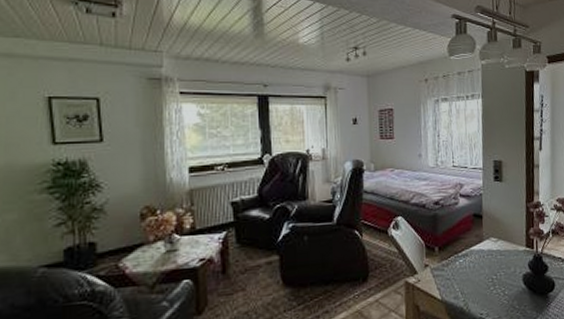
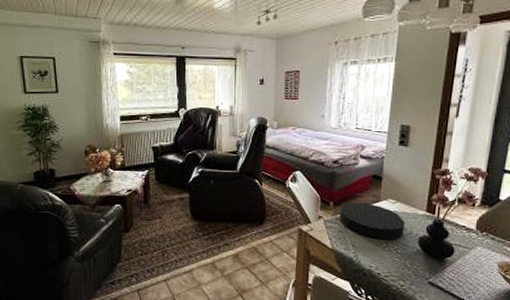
plate: none [445,244,509,283] -> present [339,202,405,240]

